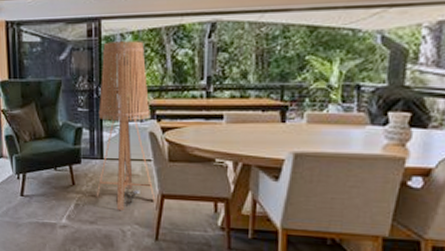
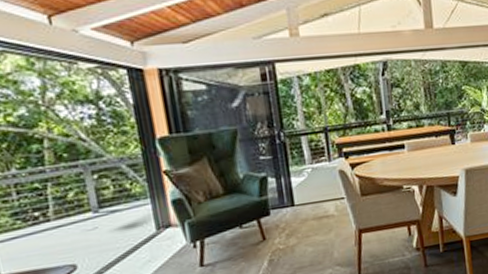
floor lamp: present [96,41,156,211] -> none [280,82,354,256]

